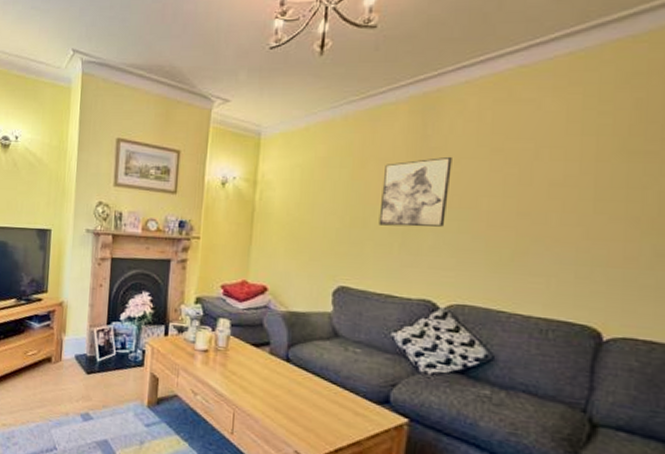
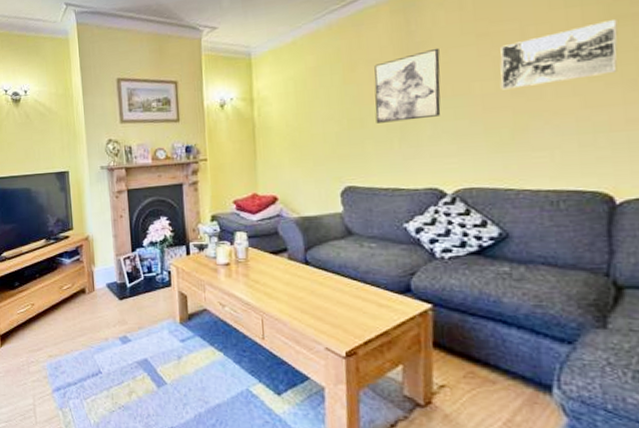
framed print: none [507,155,629,210] -> present [500,20,618,90]

